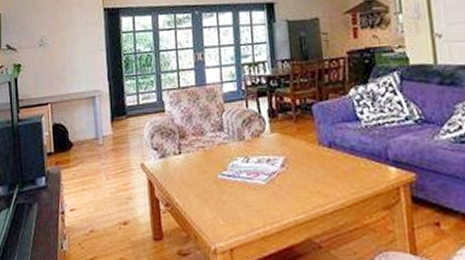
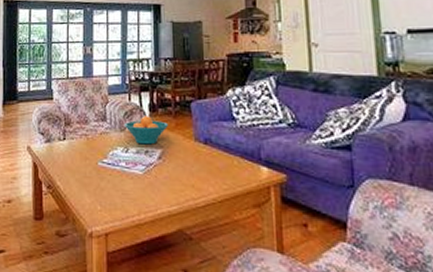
fruit bowl: none [242,122,289,153] -> present [123,116,168,145]

